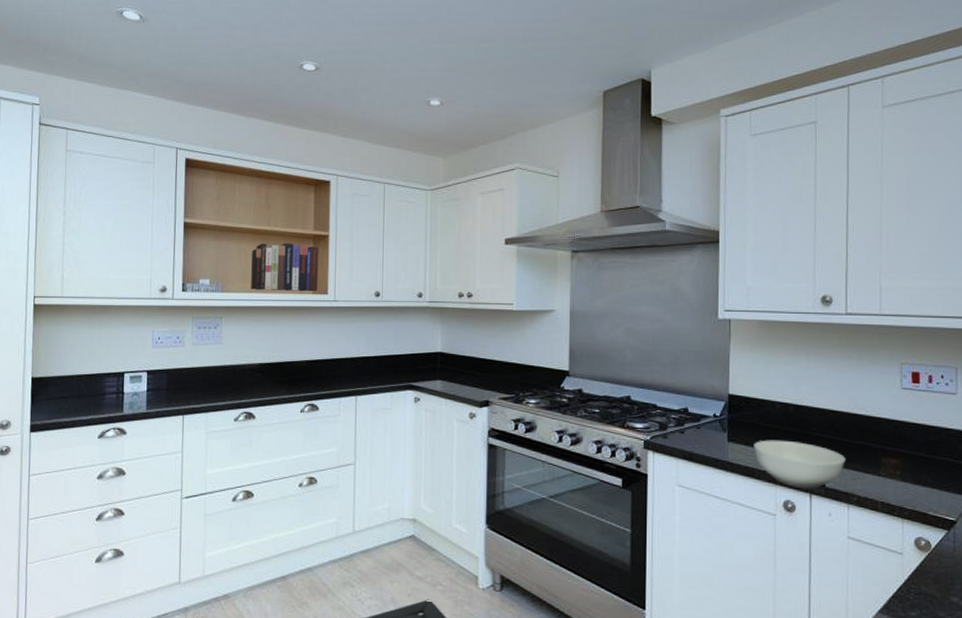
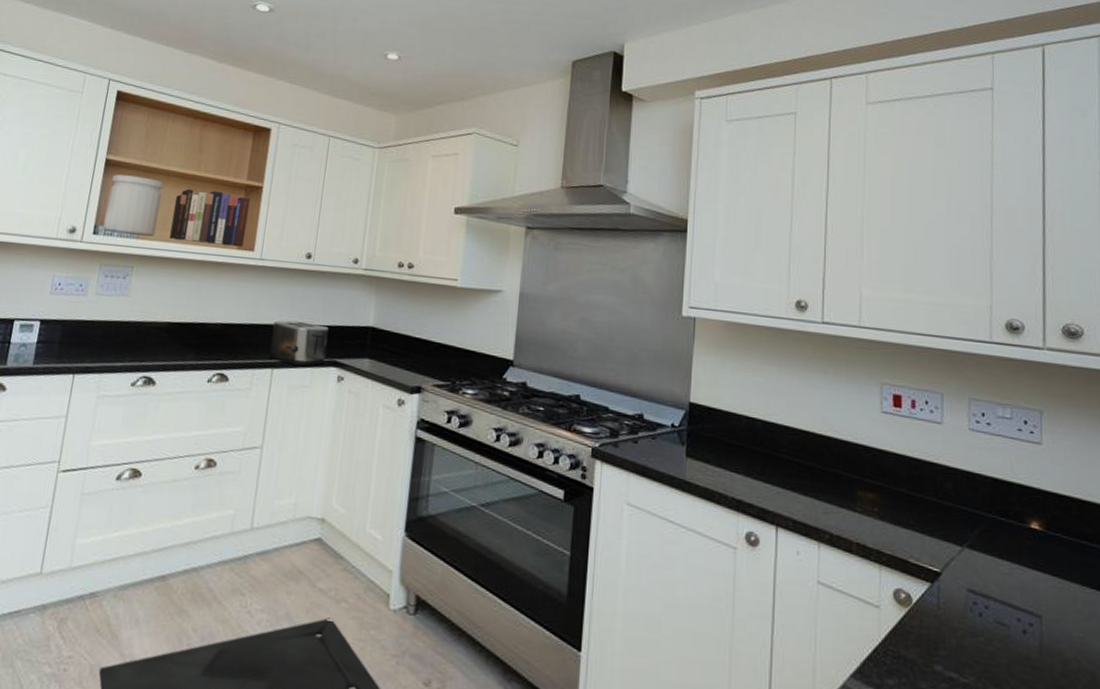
jar: none [190,236,239,289] -> present [103,174,163,236]
toaster: none [351,353,403,392] -> present [268,320,329,367]
bowl: present [754,440,847,489] -> none [715,458,818,521]

